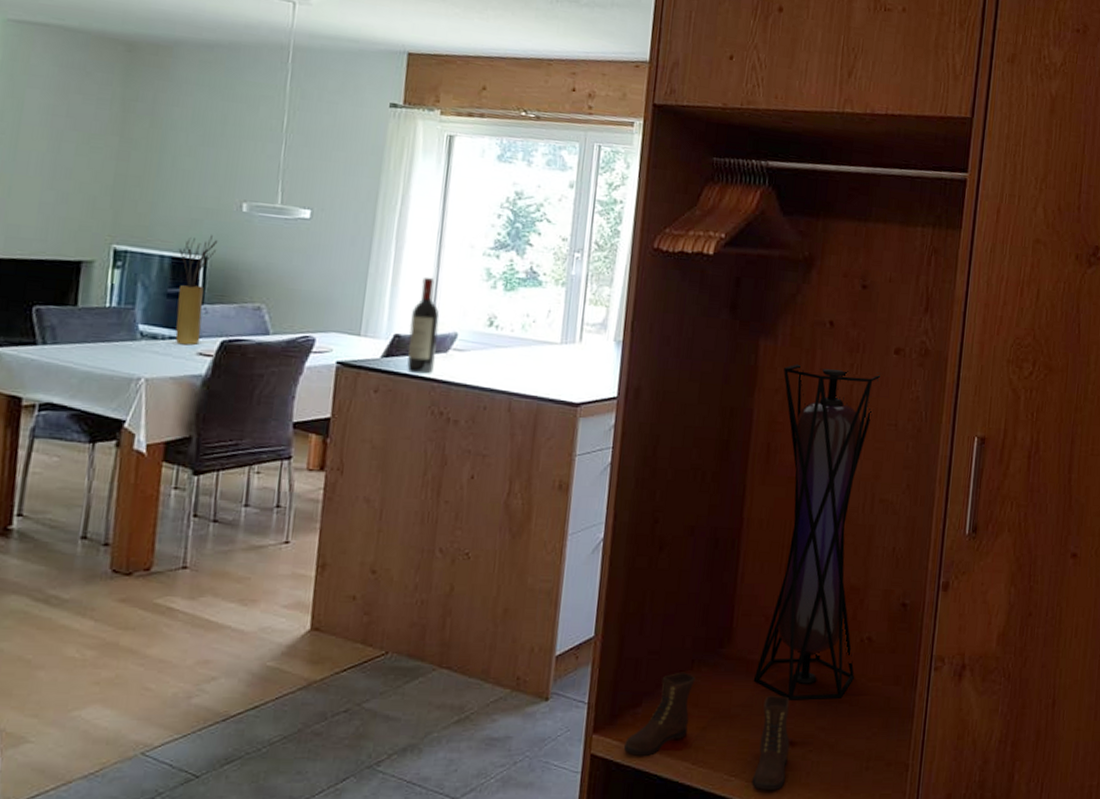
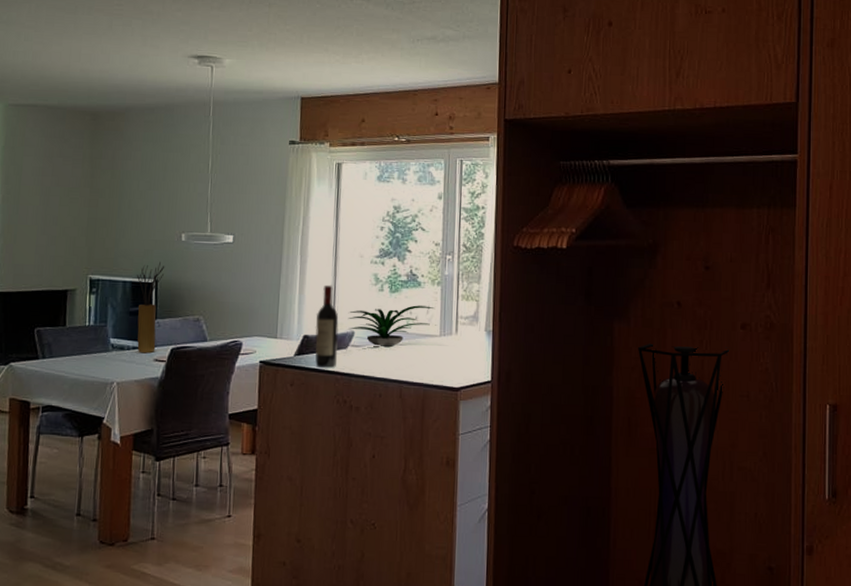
plant: none [450,307,557,353] -> present [347,305,436,347]

